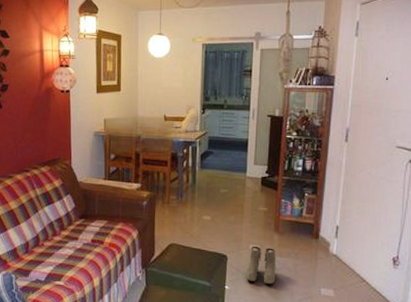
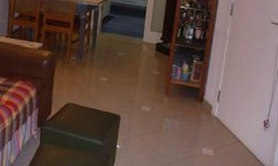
boots: present [246,246,276,285] -> none [136,107,165,144]

